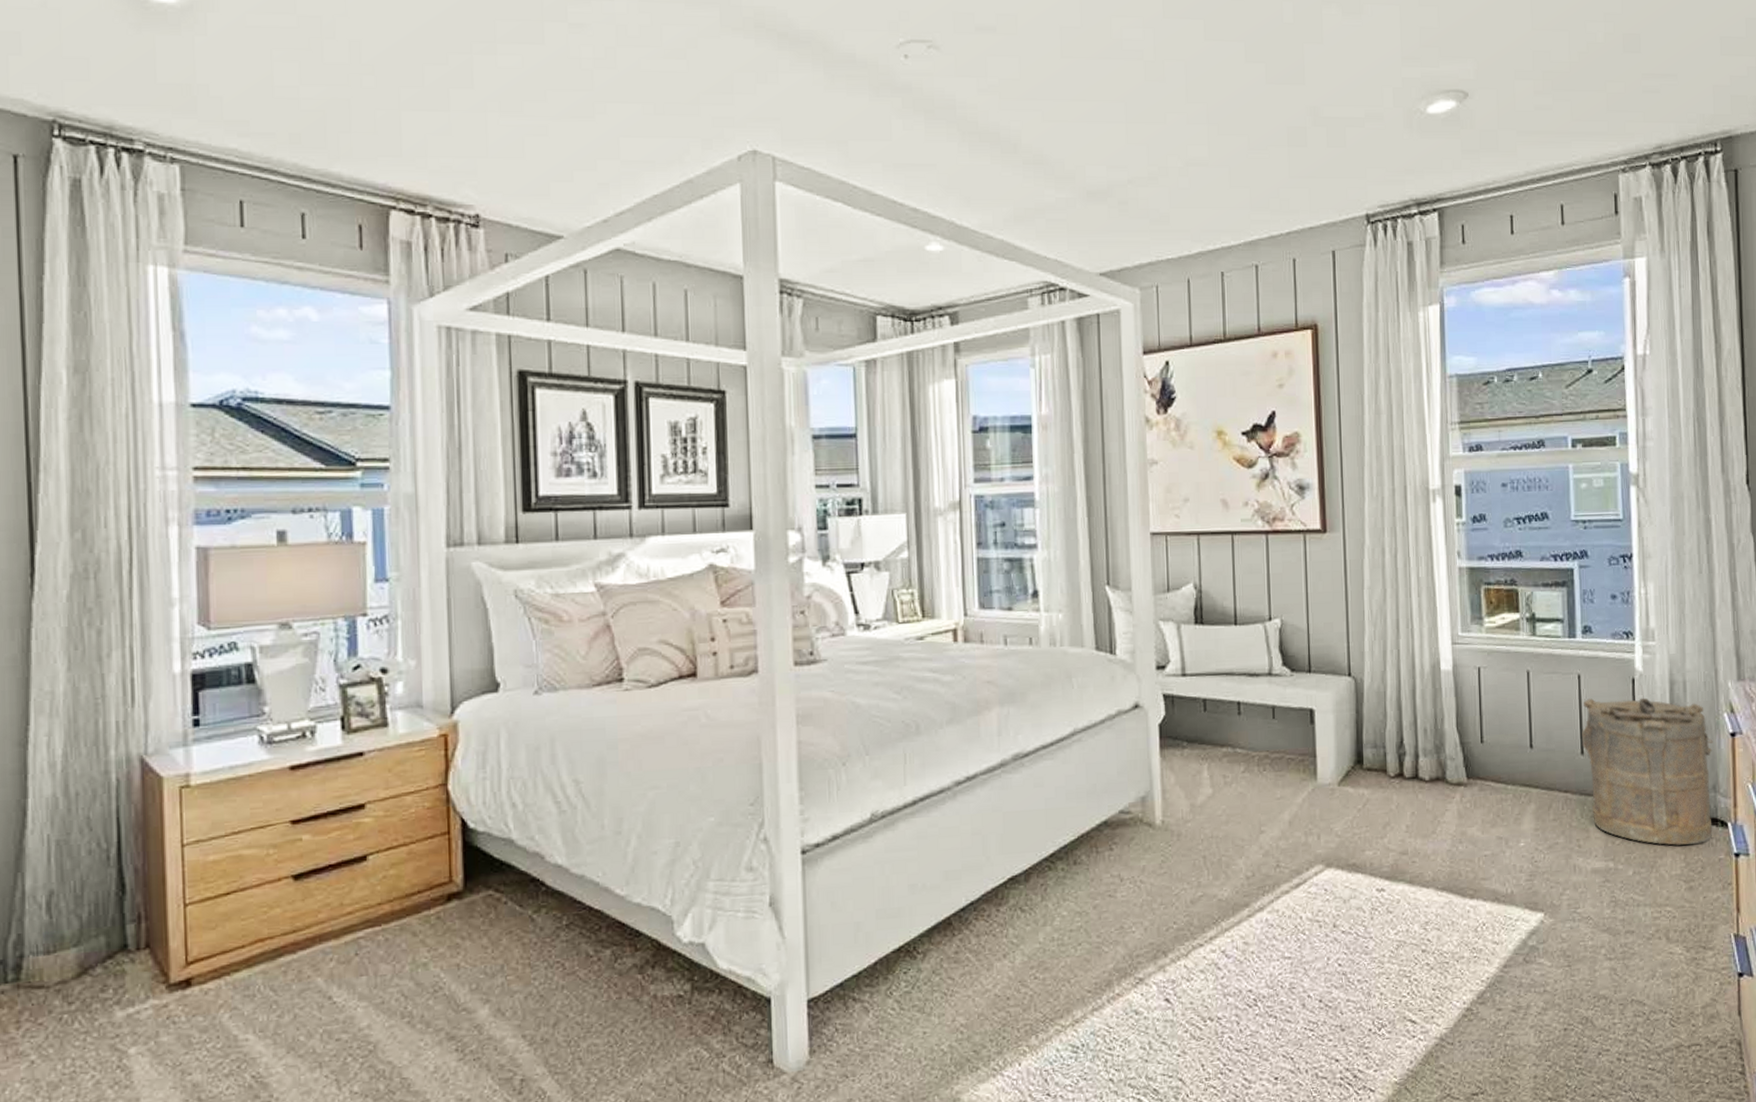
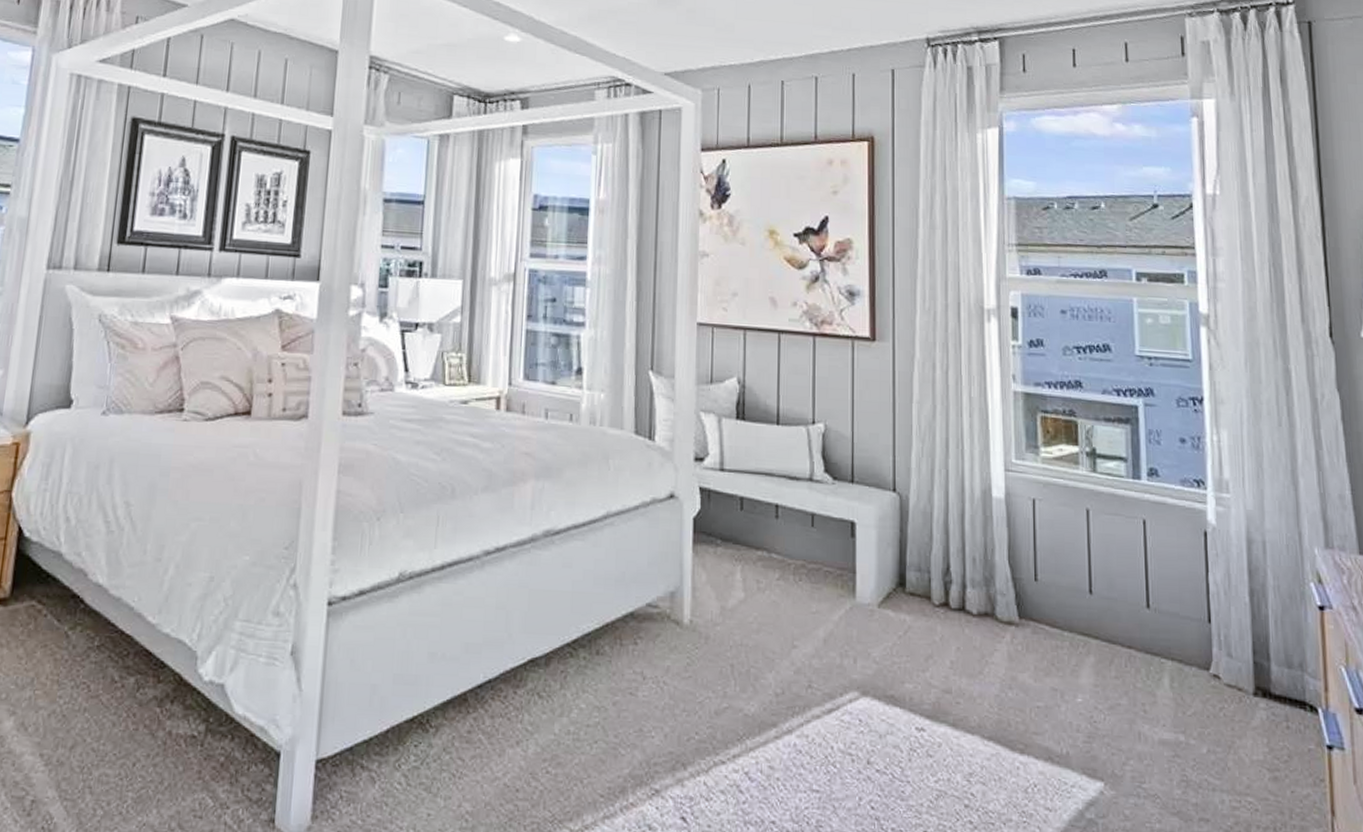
laundry hamper: present [1582,697,1713,846] -> none [1148,547,1300,728]

